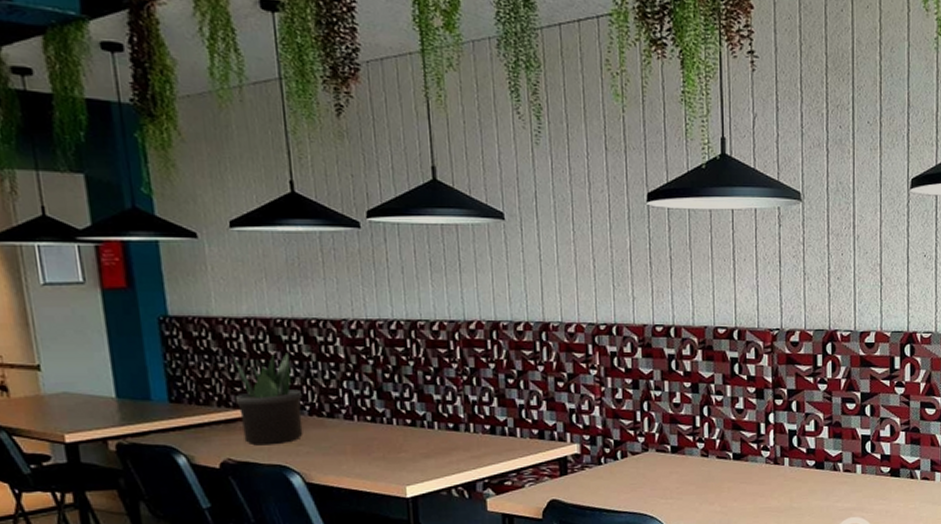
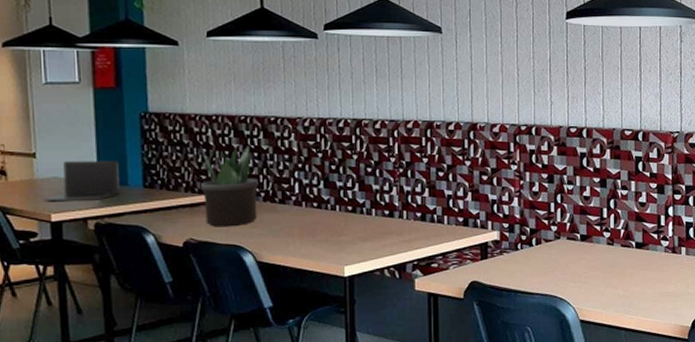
laptop computer: none [53,373,142,421] -> present [42,161,119,202]

